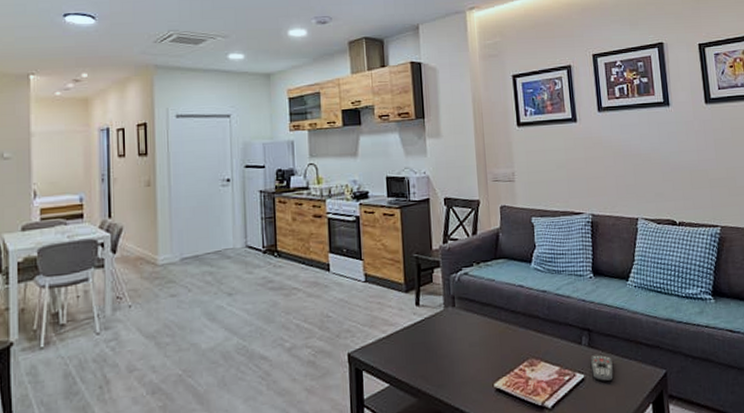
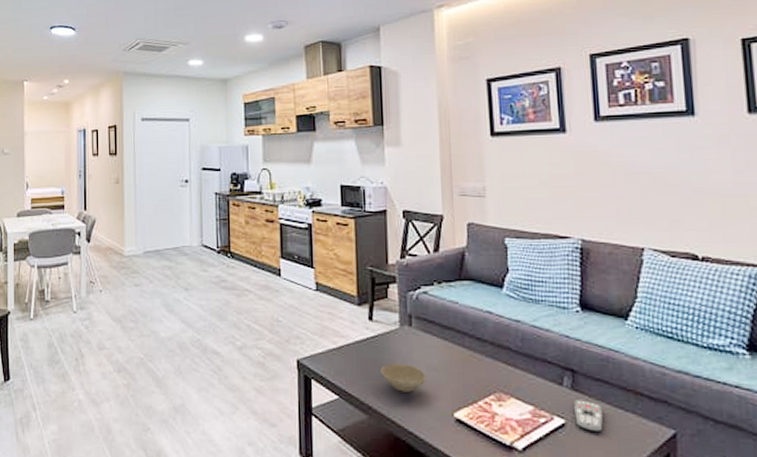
bowl: none [428,343,469,371] -> present [381,363,426,392]

